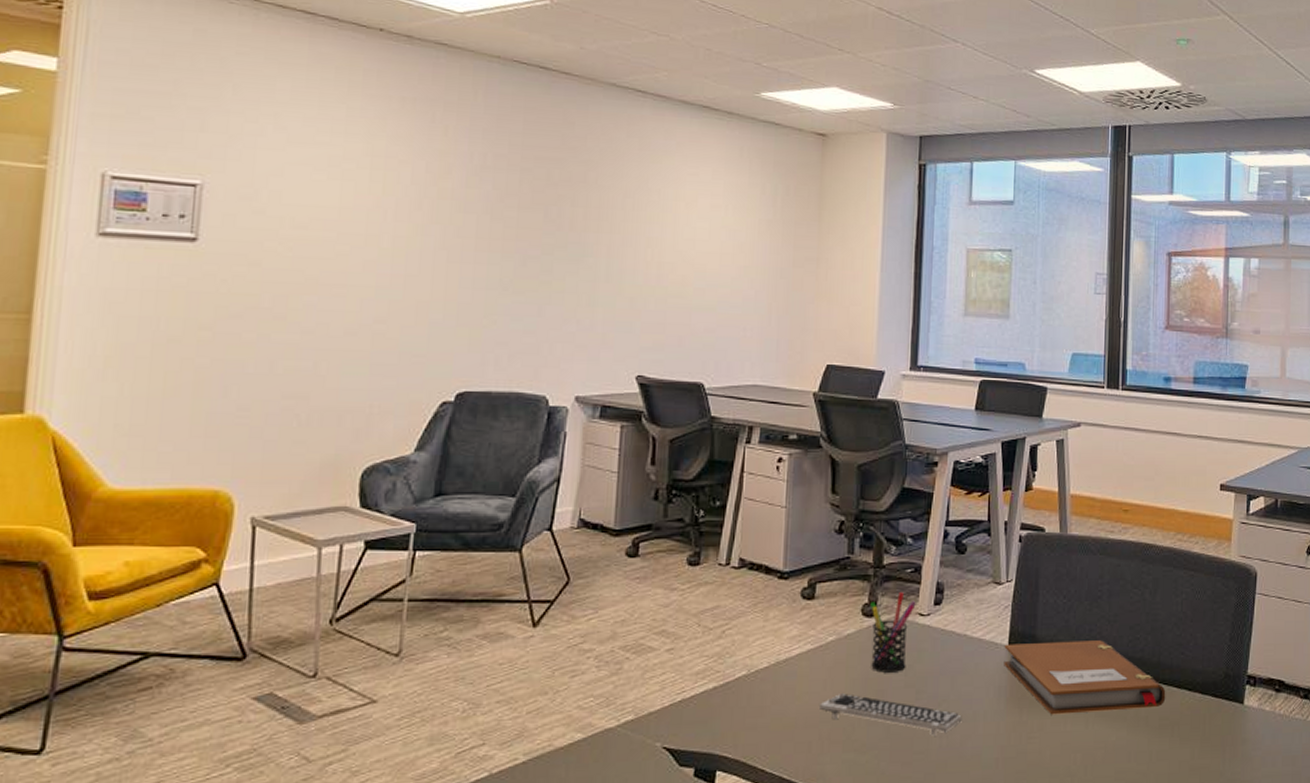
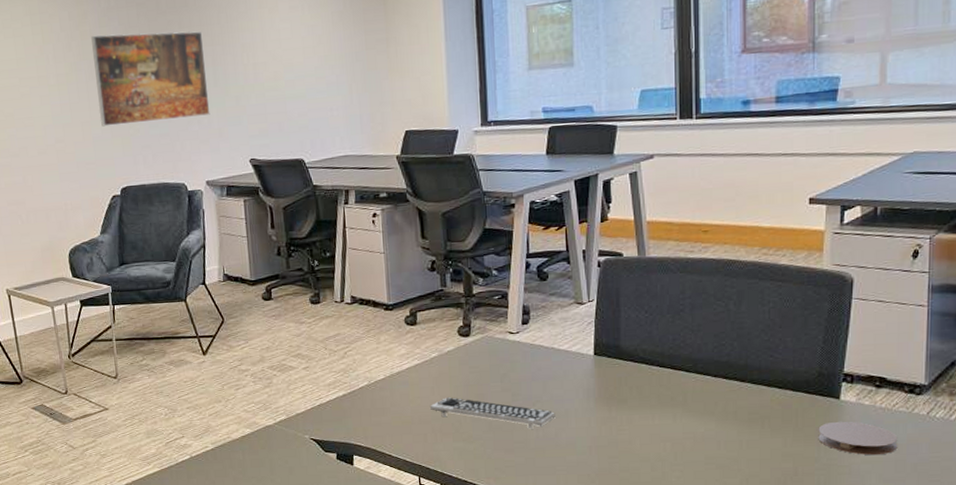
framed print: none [445,196,600,315] -> present [91,31,210,127]
pen holder: present [869,592,916,673] -> none [464,315,506,380]
notebook: present [1004,640,1166,715] -> none [590,347,755,411]
coaster: none [1223,729,1294,769] -> present [818,421,898,456]

